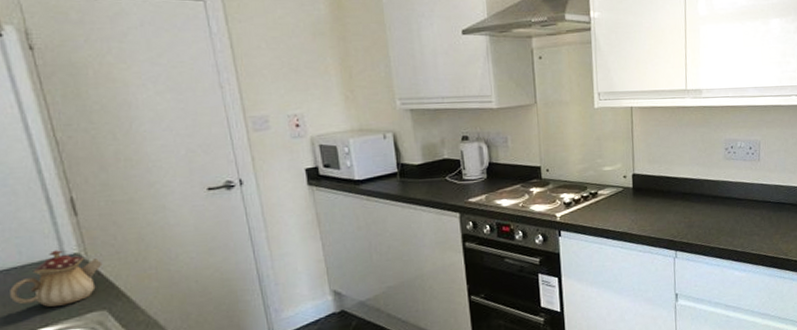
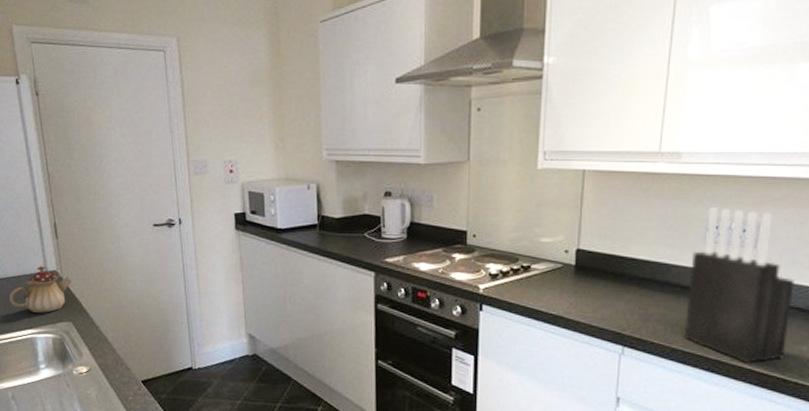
knife block: none [717,131,787,251] -> present [685,208,795,364]

